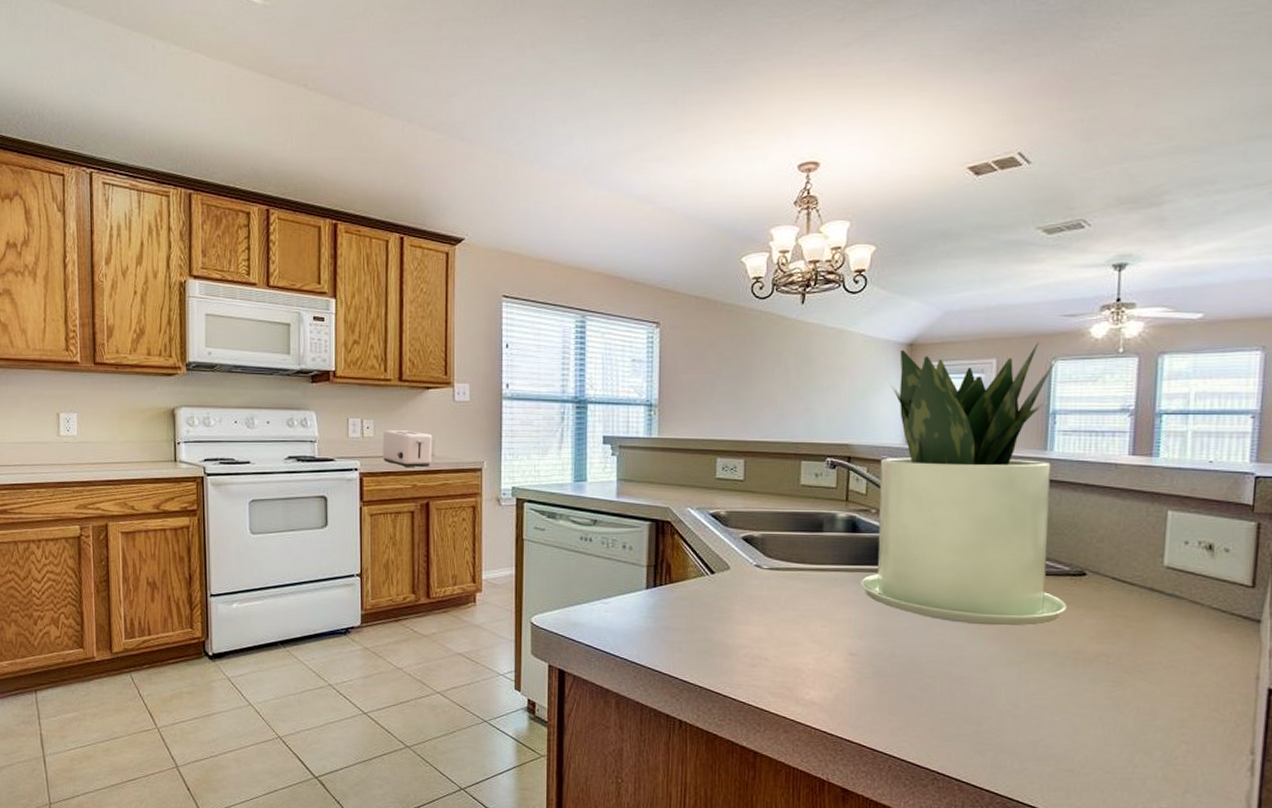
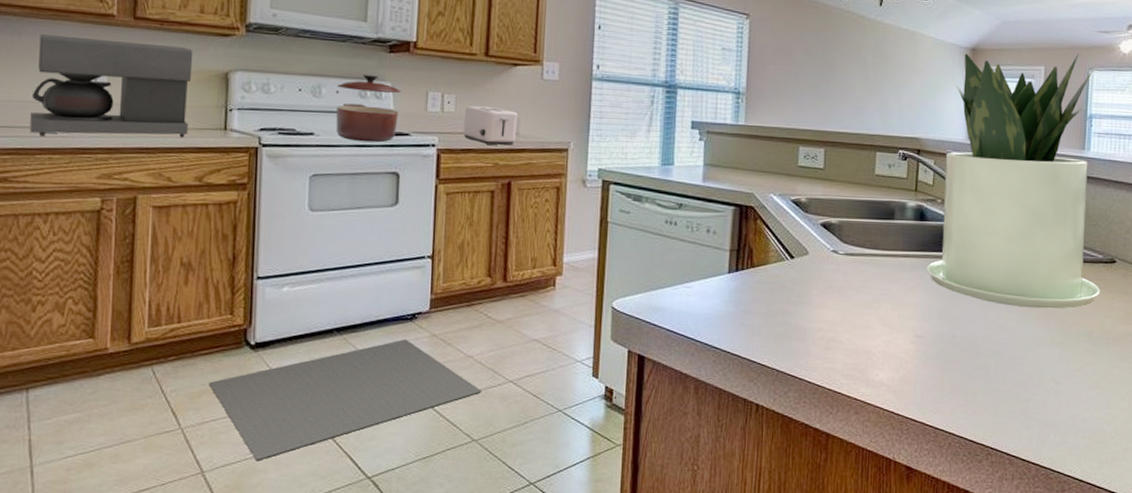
coffee maker: none [19,383,145,473] -> present [30,34,193,138]
door mat: none [177,652,412,759] -> present [209,339,482,461]
saucepan: none [268,405,324,469] -> present [336,75,401,143]

